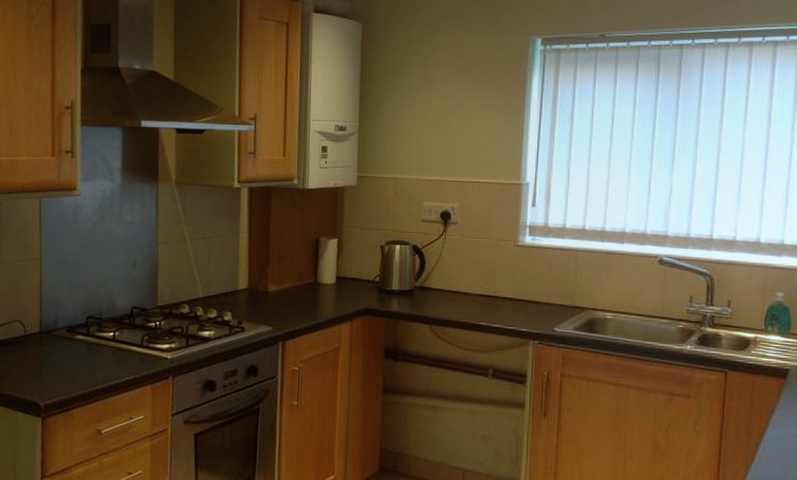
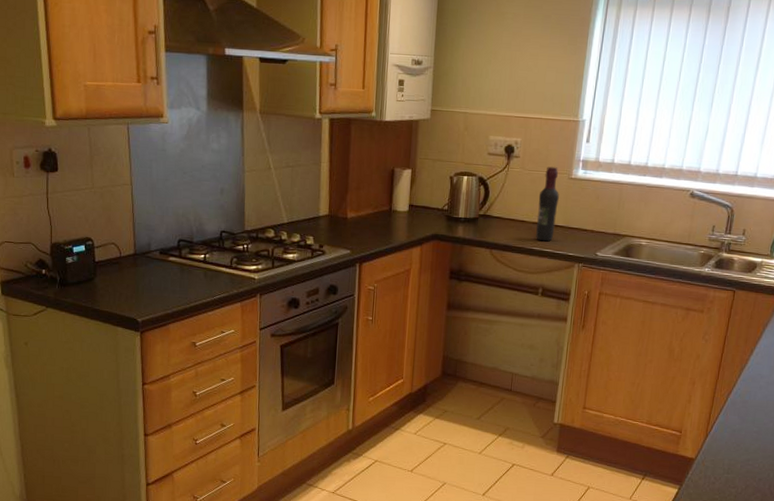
wine bottle: none [481,233,505,316] -> present [536,167,559,242]

